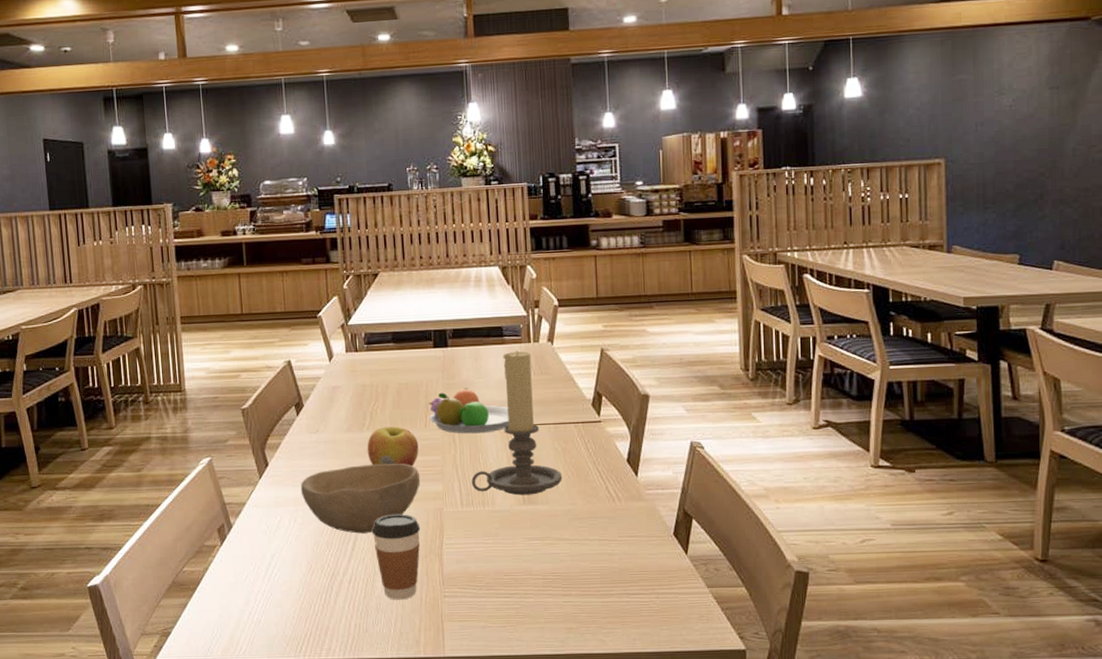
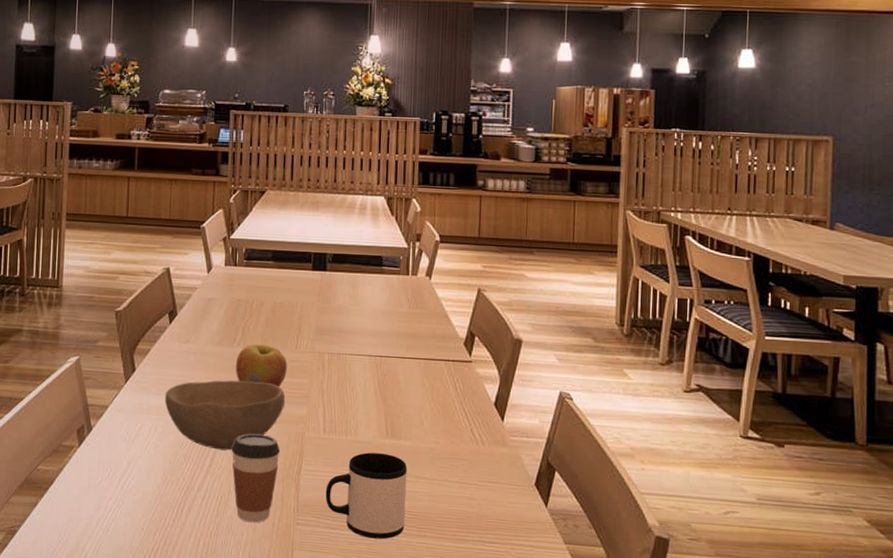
fruit bowl: present [428,388,510,434] -> none [300,313,381,361]
mug: none [469,520,550,603] -> present [325,452,408,539]
candle holder: present [472,351,563,496] -> none [336,282,428,429]

